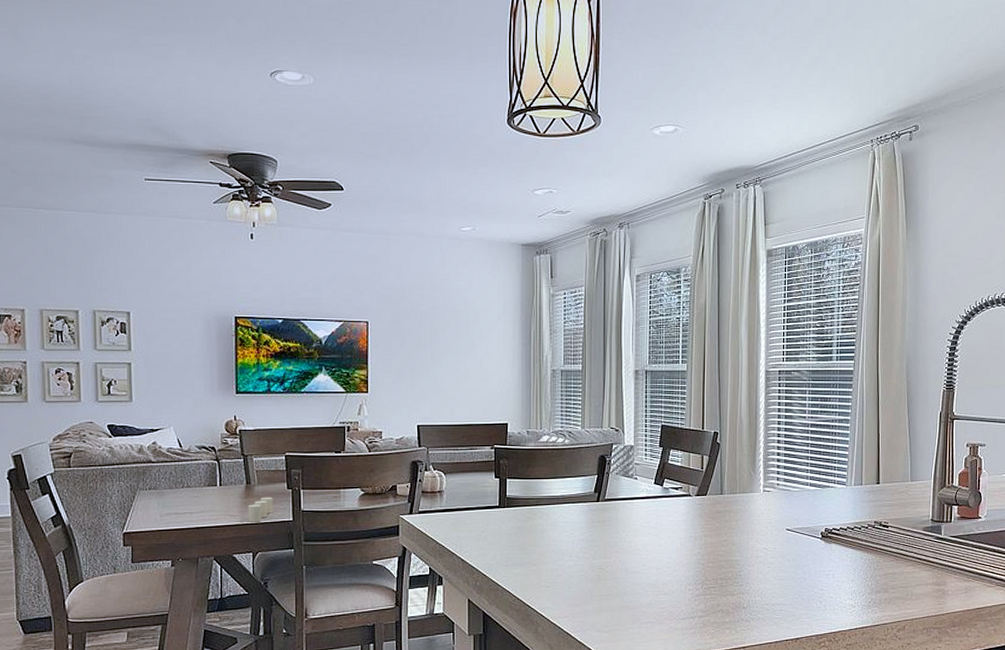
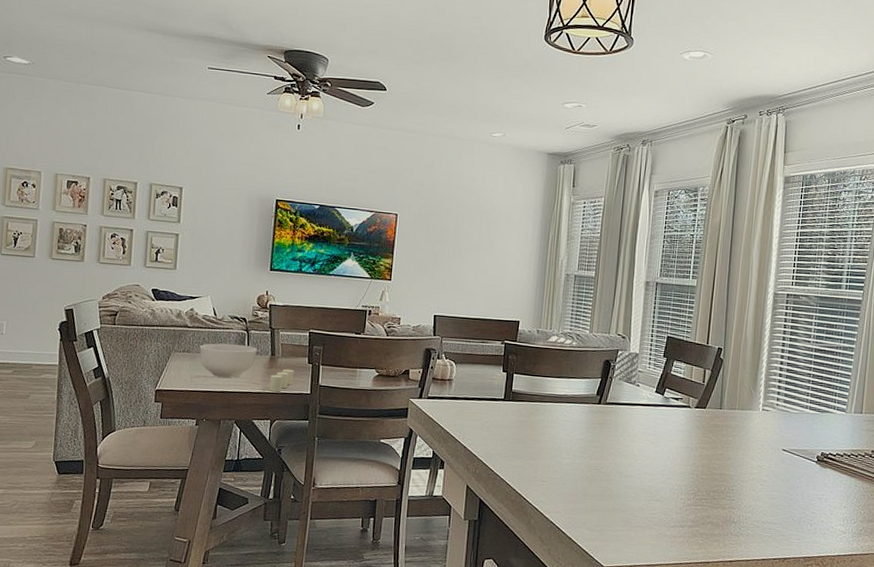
bowl: none [167,475,230,512] -> present [199,343,257,378]

